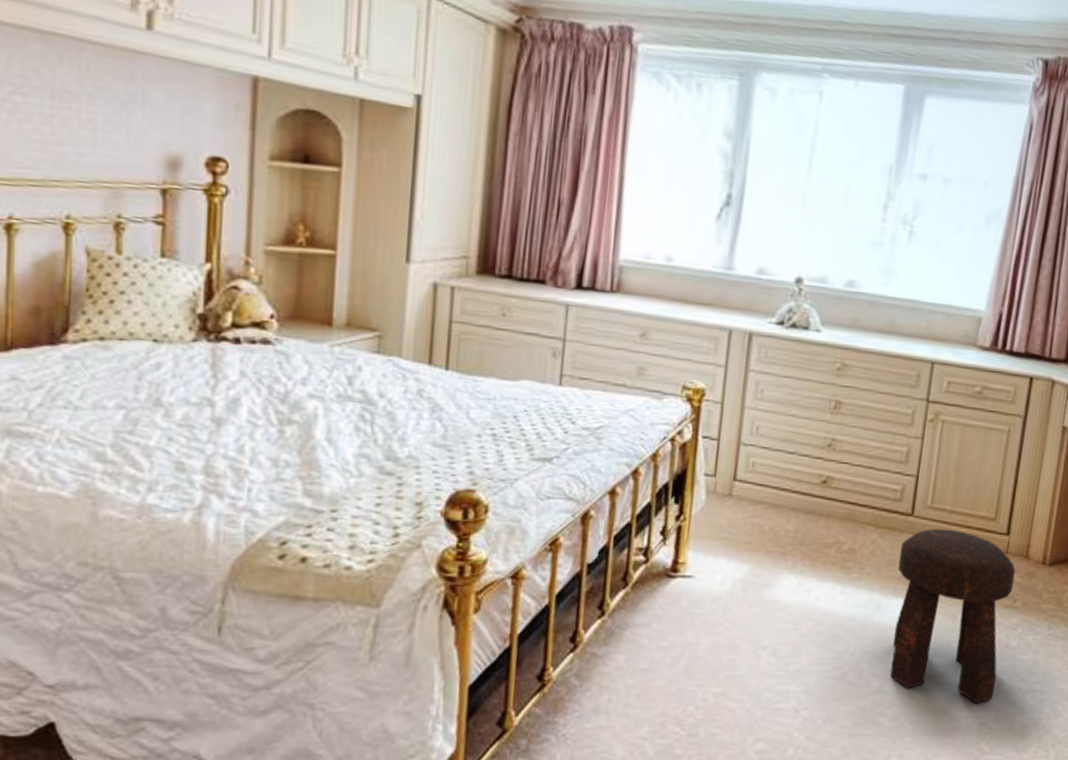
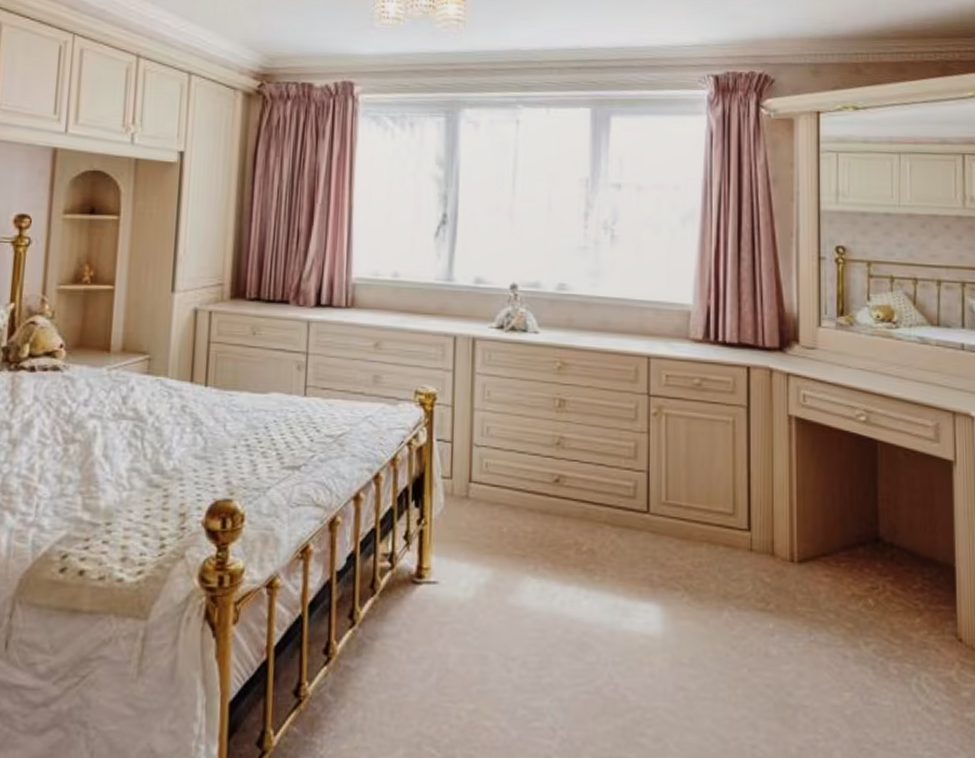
stool: present [890,528,1016,704] -> none [640,526,763,722]

